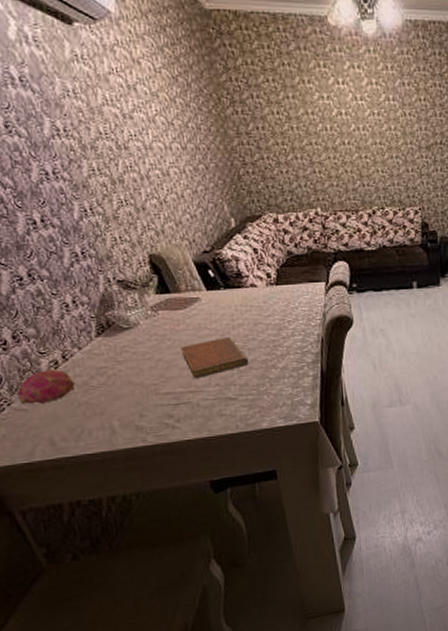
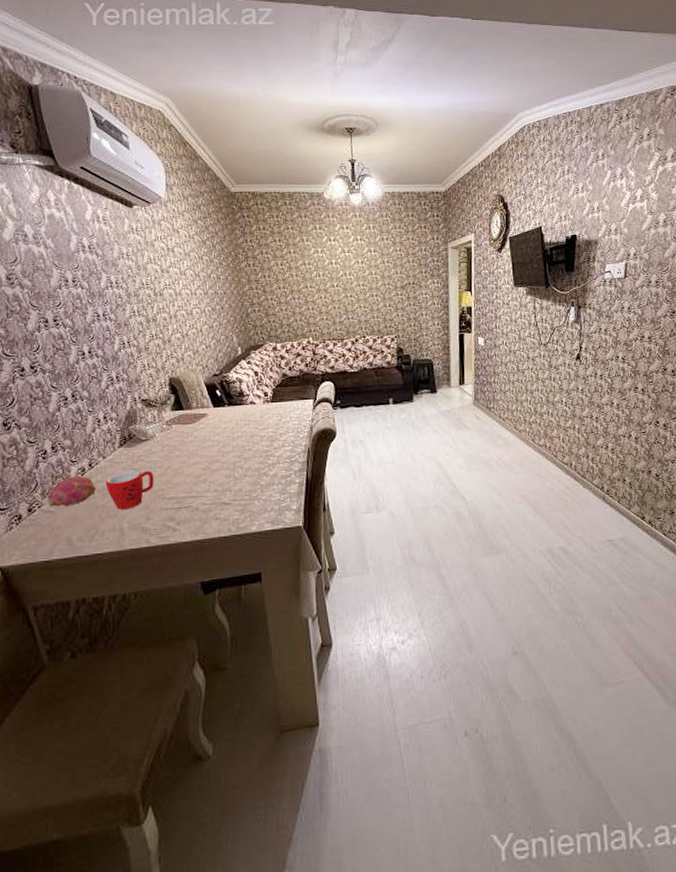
mug: none [85,362,145,407] -> present [105,470,154,510]
notebook: present [180,337,250,380] -> none [187,448,244,486]

